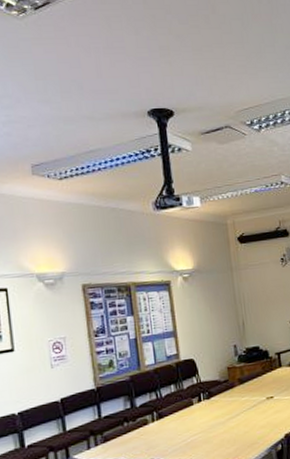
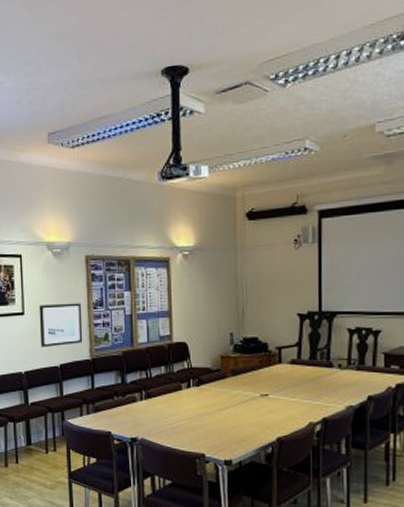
wall art: none [31,332,86,384] -> present [39,303,83,347]

